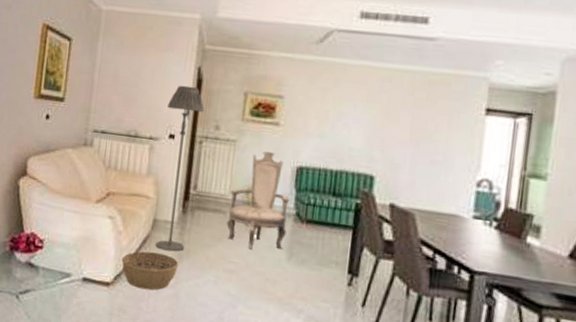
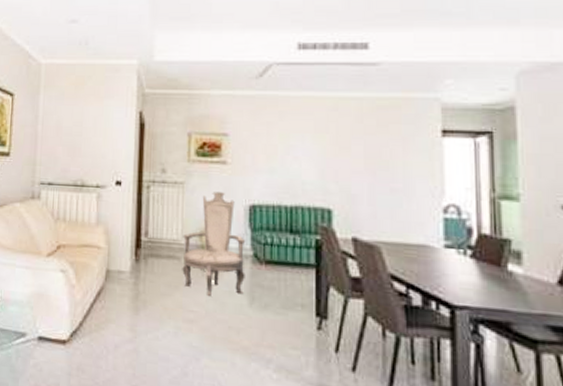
basket: present [121,251,179,290] -> none [76,304,136,346]
floor lamp: present [155,85,204,252] -> none [110,131,149,304]

